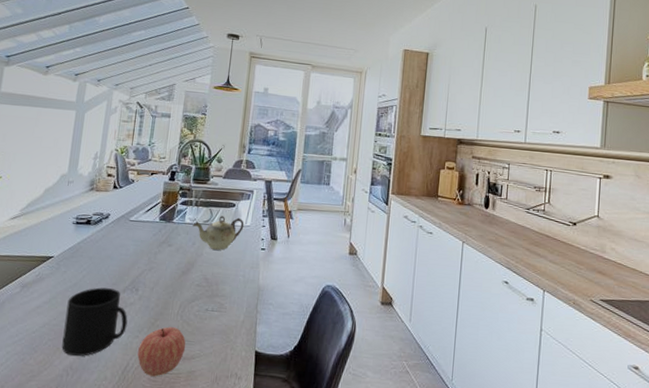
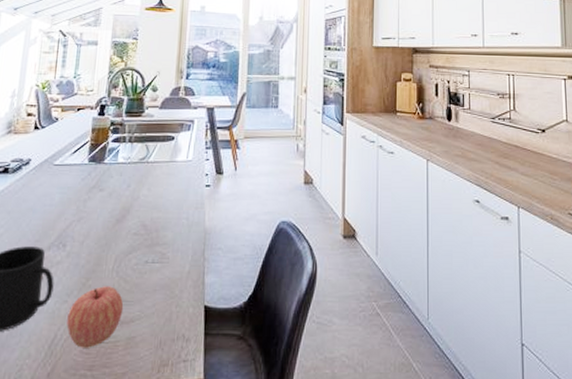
teapot: present [192,216,244,250] -> none [127,151,185,191]

